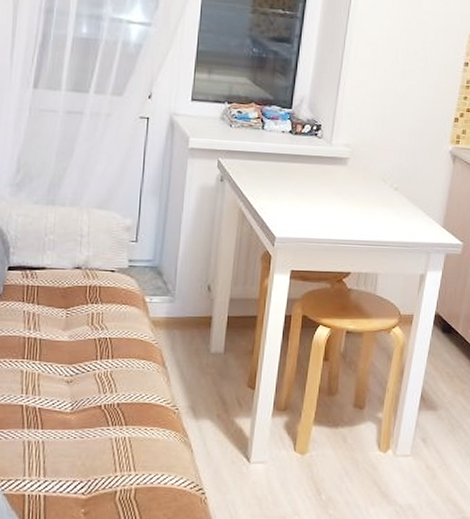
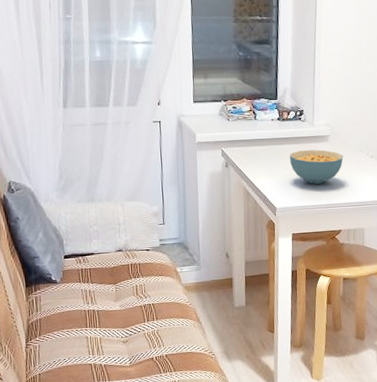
cereal bowl: none [297,172,363,214] -> present [289,150,344,184]

